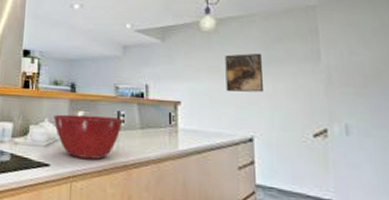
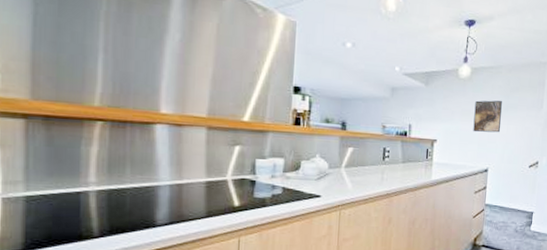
mixing bowl: present [53,114,123,160] -> none [324,150,388,190]

